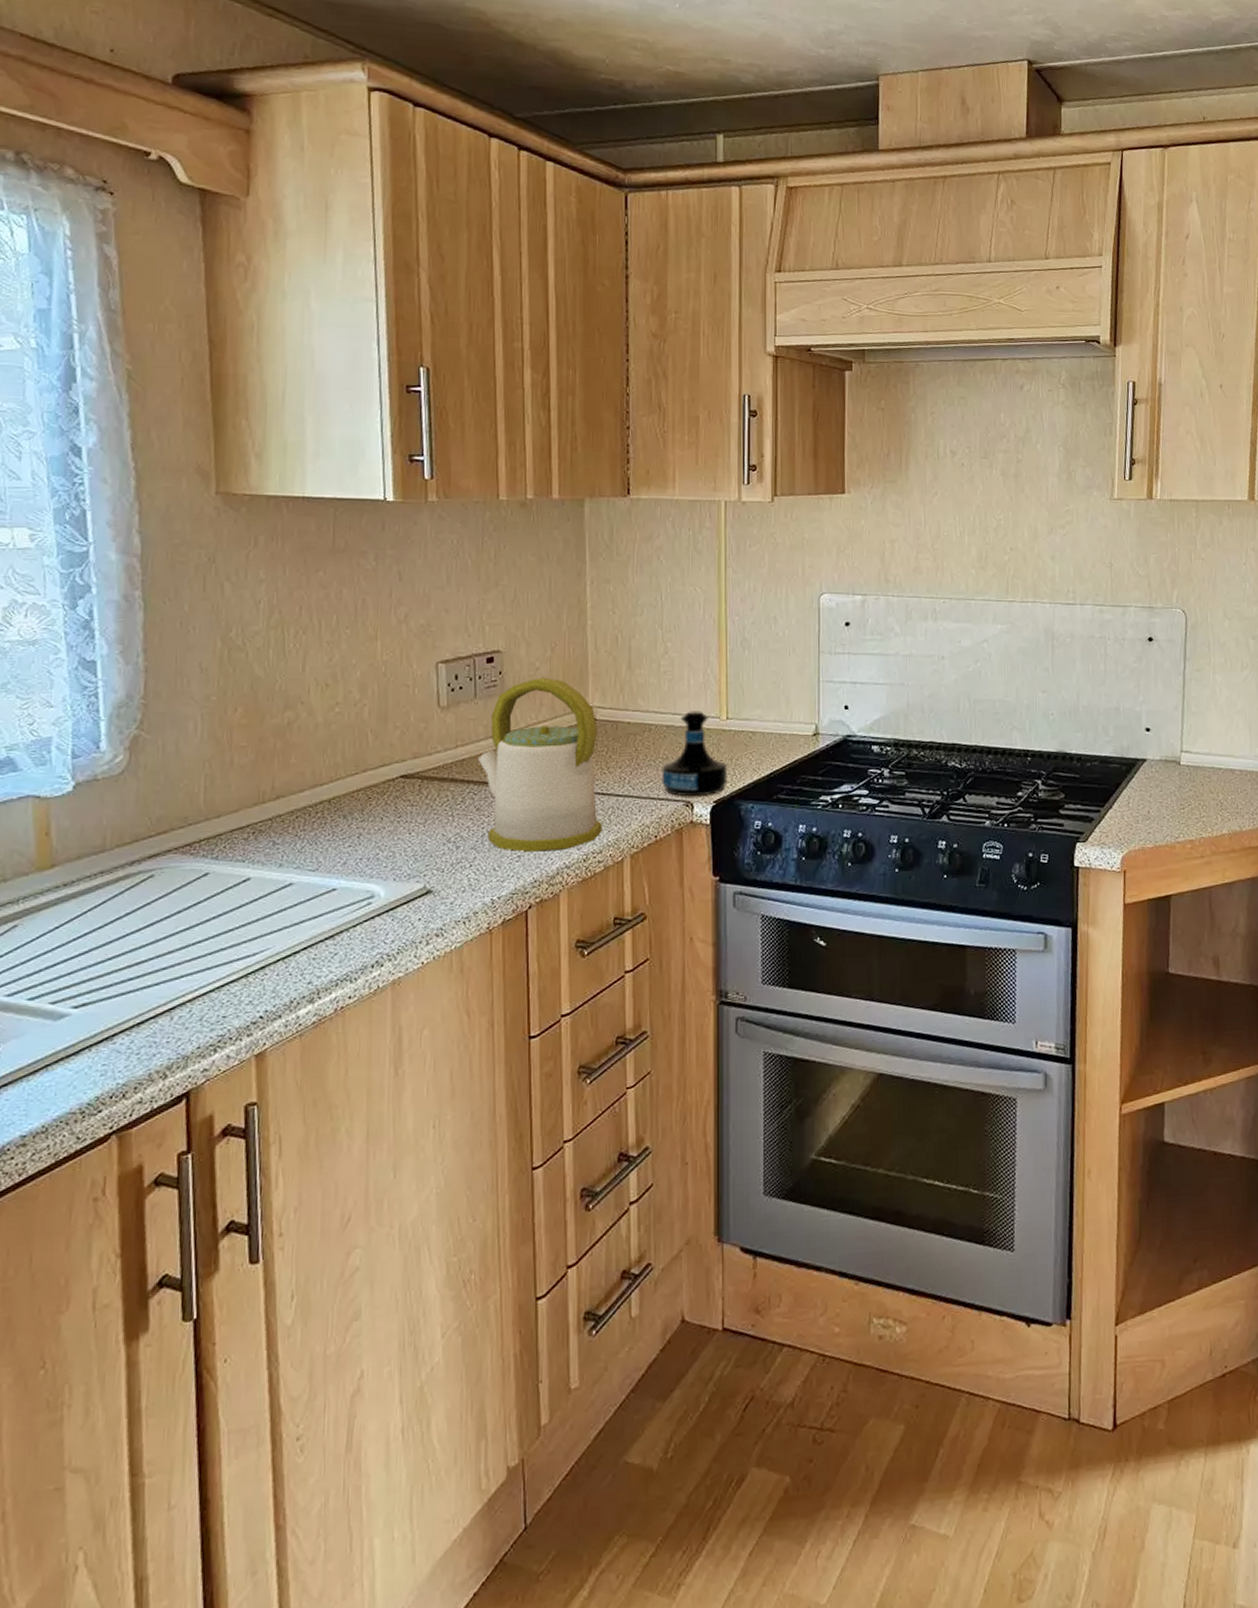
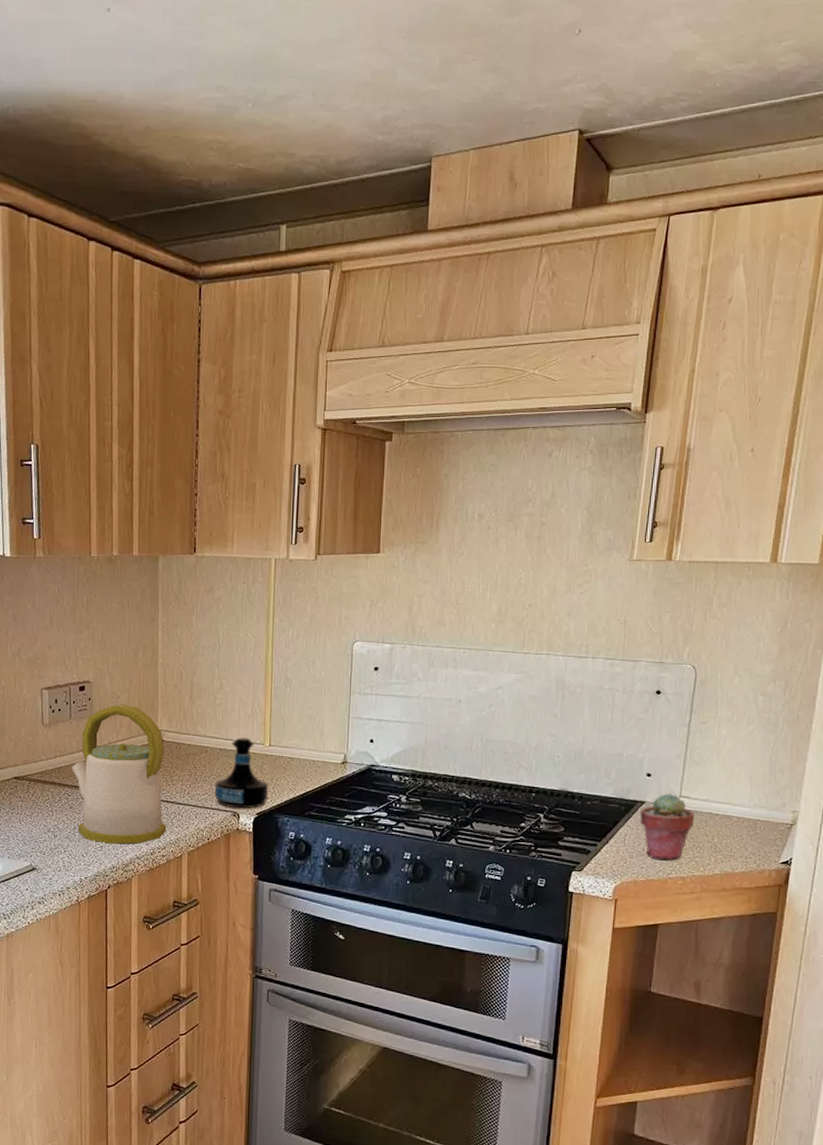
potted succulent: none [1142,748,1198,822] -> present [639,792,695,860]

